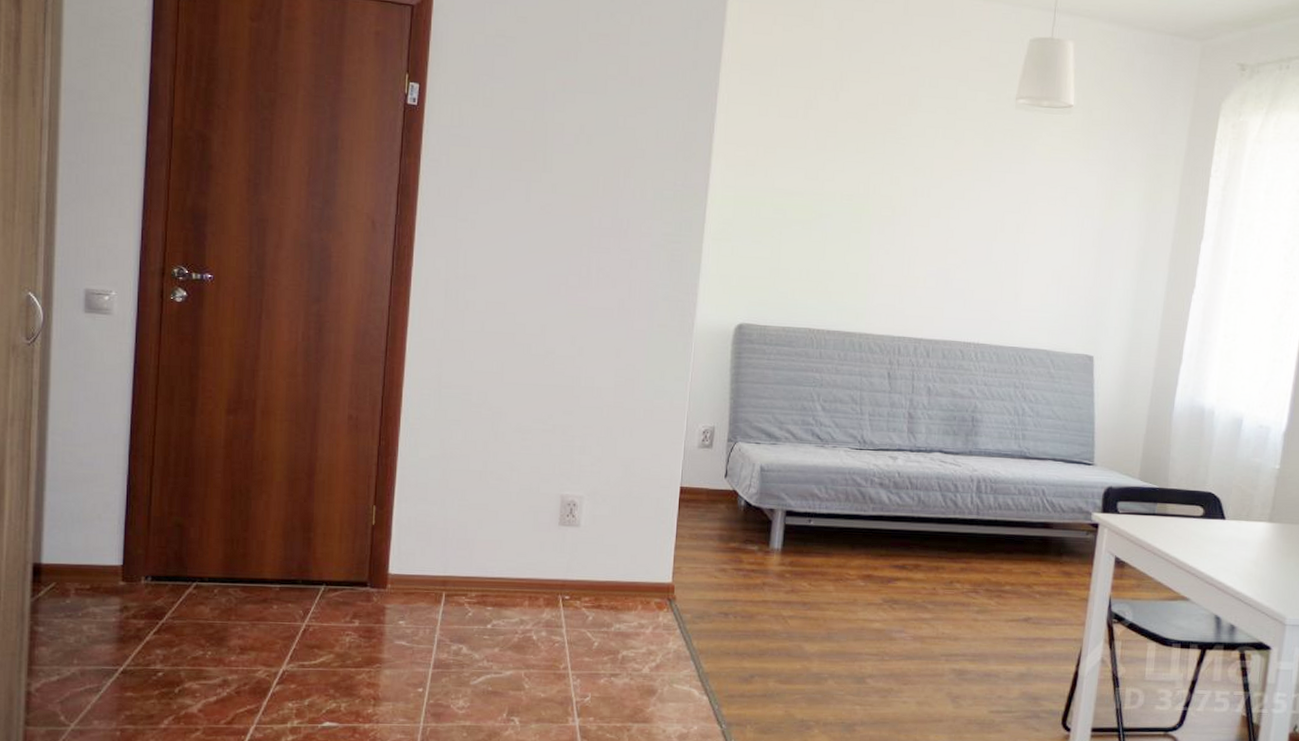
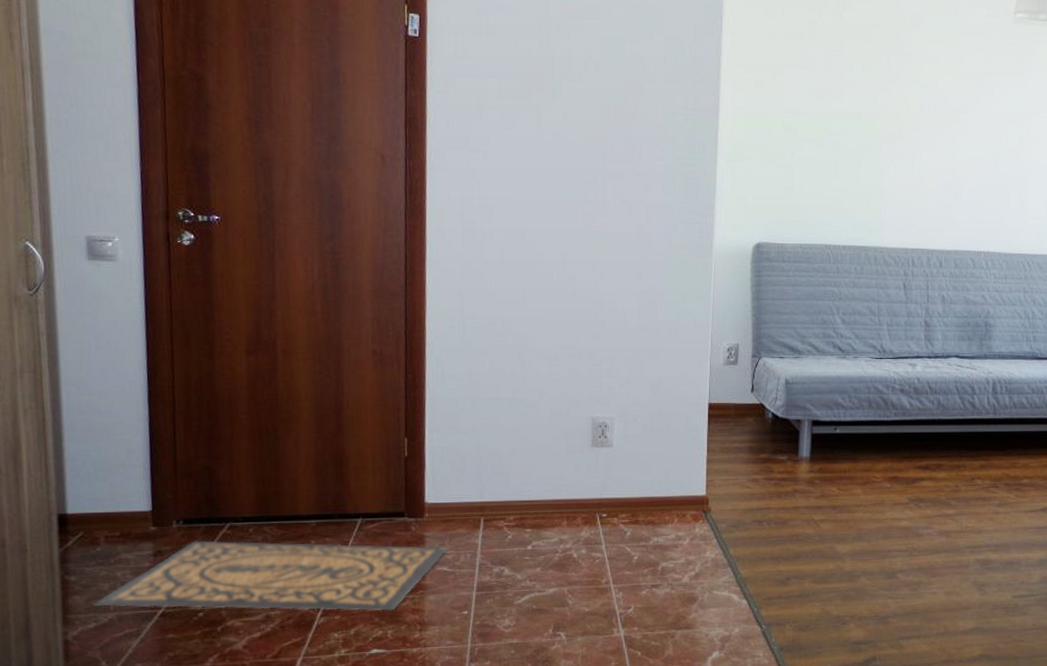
doormat: none [58,598,408,683] -> present [93,541,448,611]

